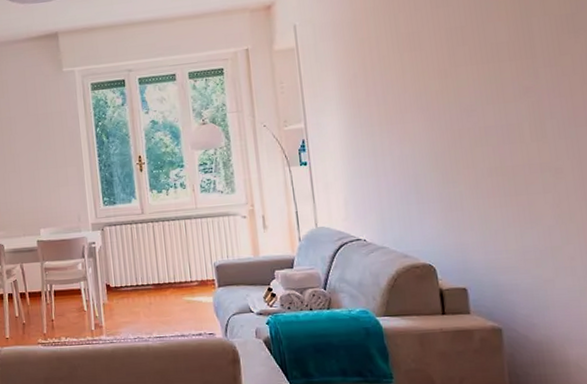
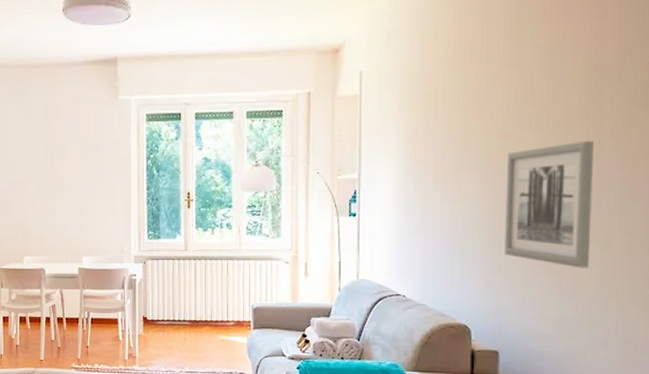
wall art: none [447,71,544,198] -> present [504,140,594,268]

